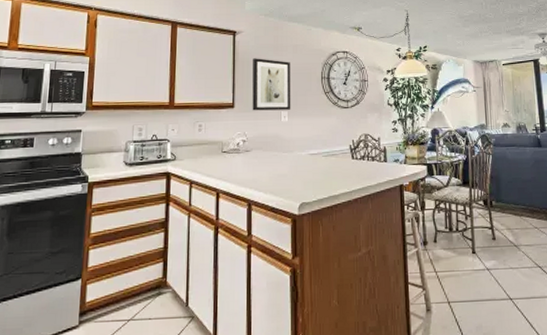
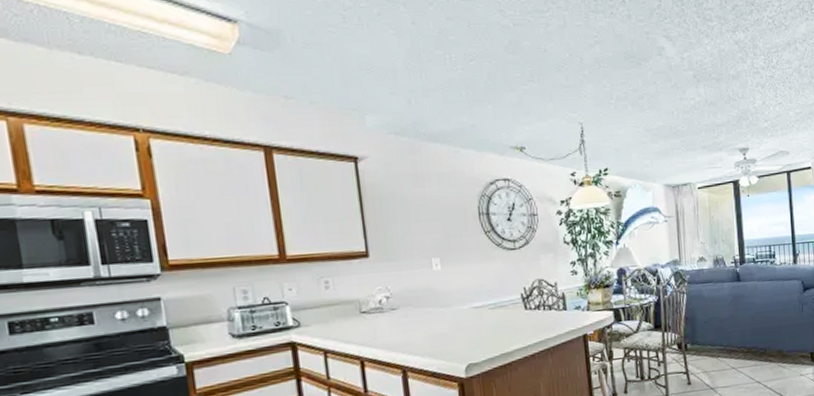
wall art: present [252,58,291,111] -> none [386,191,444,260]

